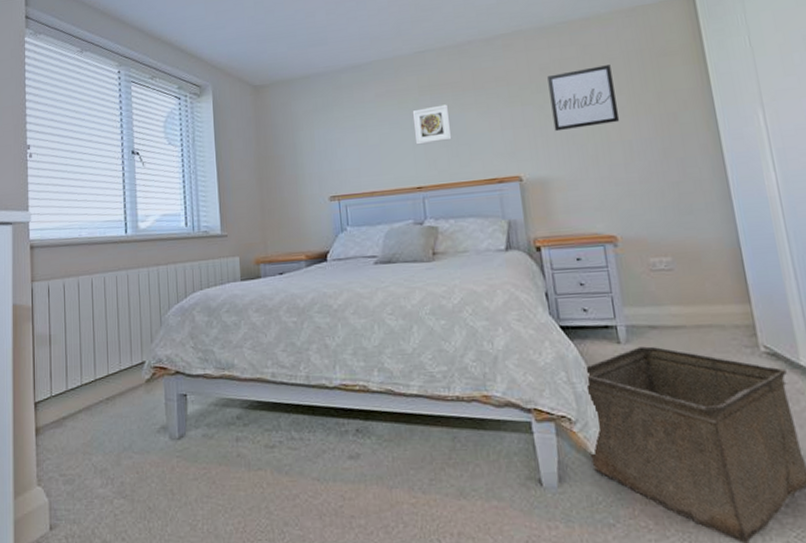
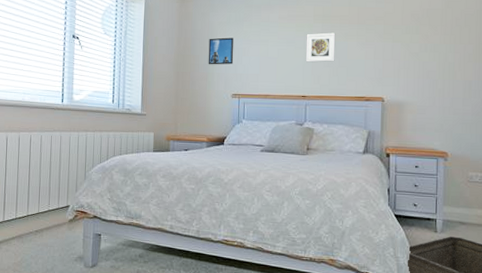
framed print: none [293,127,327,165] -> present [208,37,234,65]
wall art: present [547,65,619,132] -> none [415,19,466,67]

